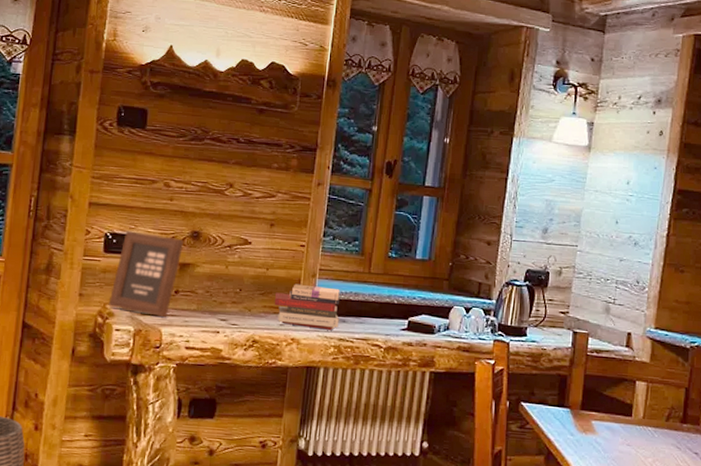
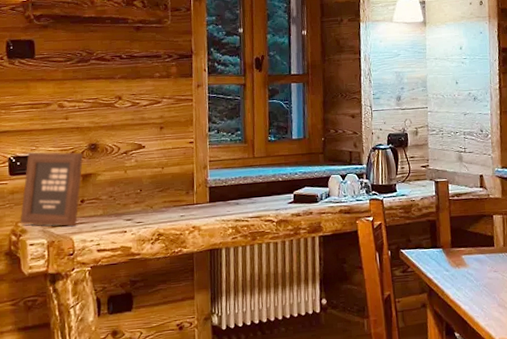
books: present [274,284,340,330] -> none [172,176,233,215]

